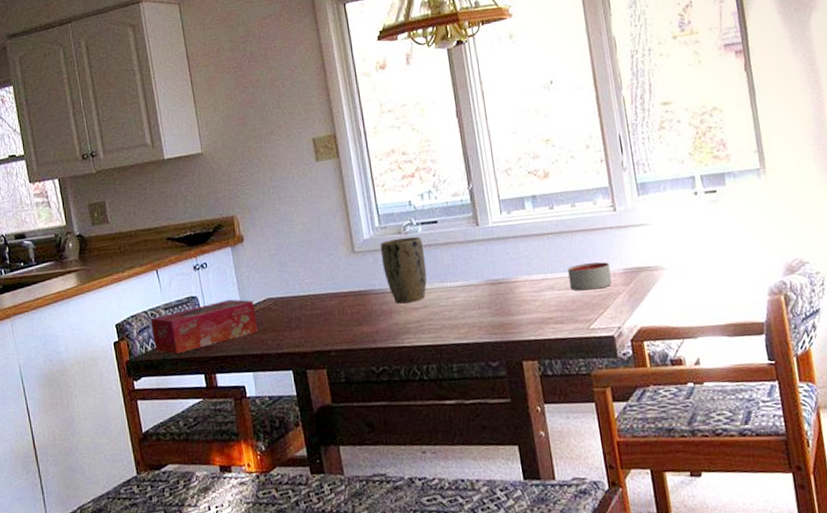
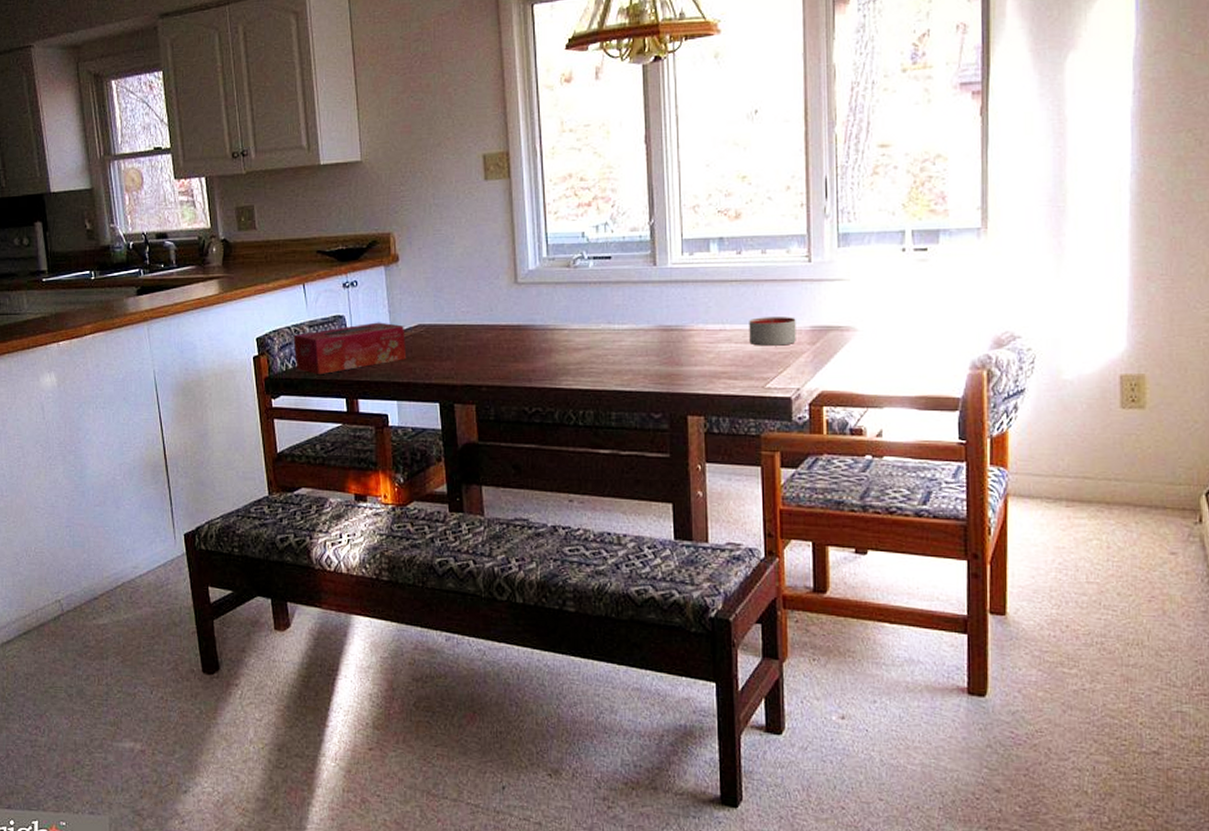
plant pot: present [380,237,427,304] -> none [545,271,594,343]

